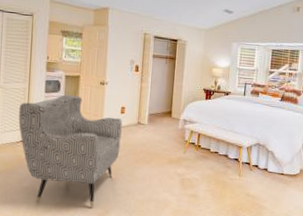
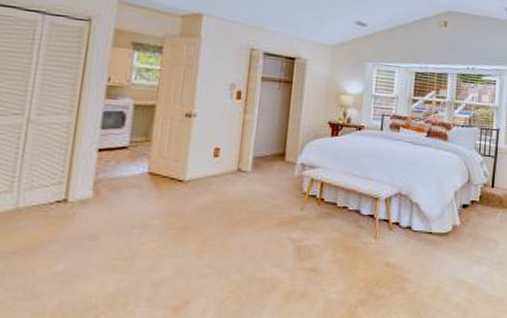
armchair: present [18,94,122,208] -> none [55,131,215,298]

